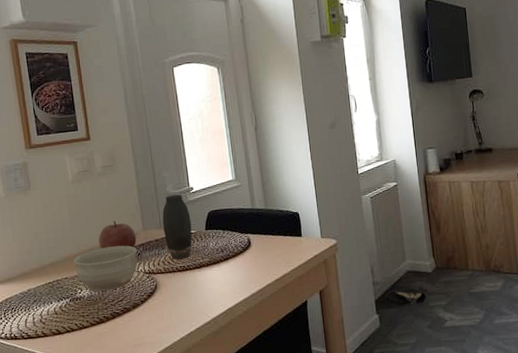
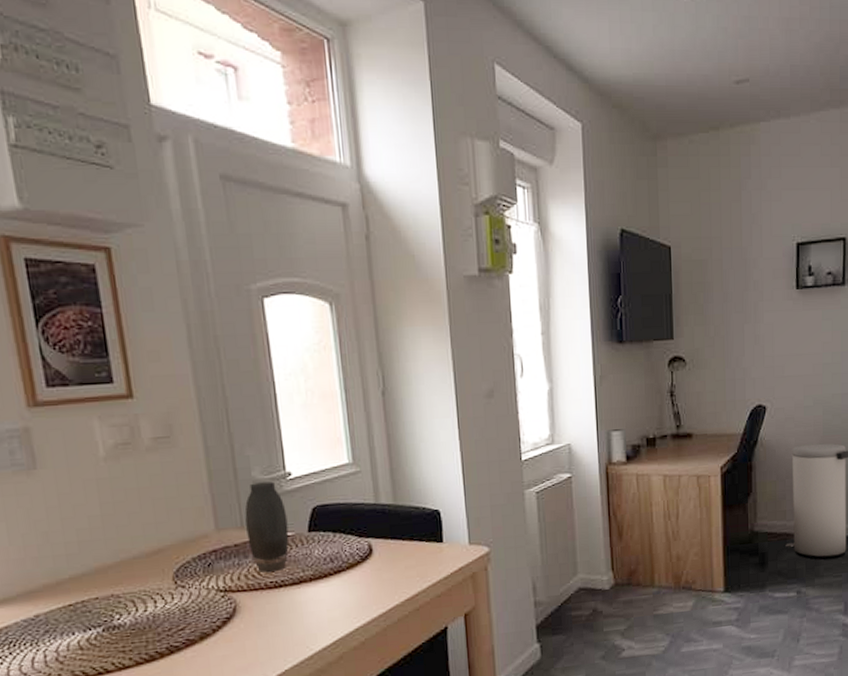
bowl: present [73,245,138,292] -> none [107,552,208,618]
fruit: present [98,220,137,249] -> none [147,516,206,557]
shoe: present [385,287,426,306] -> none [550,608,601,632]

